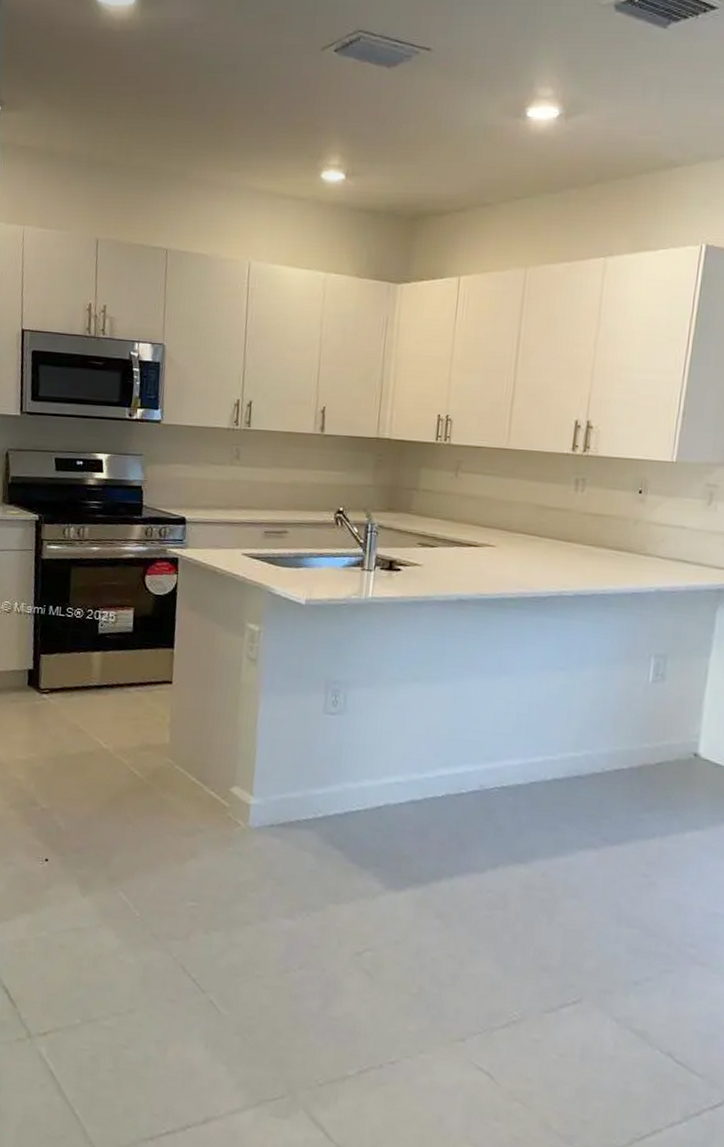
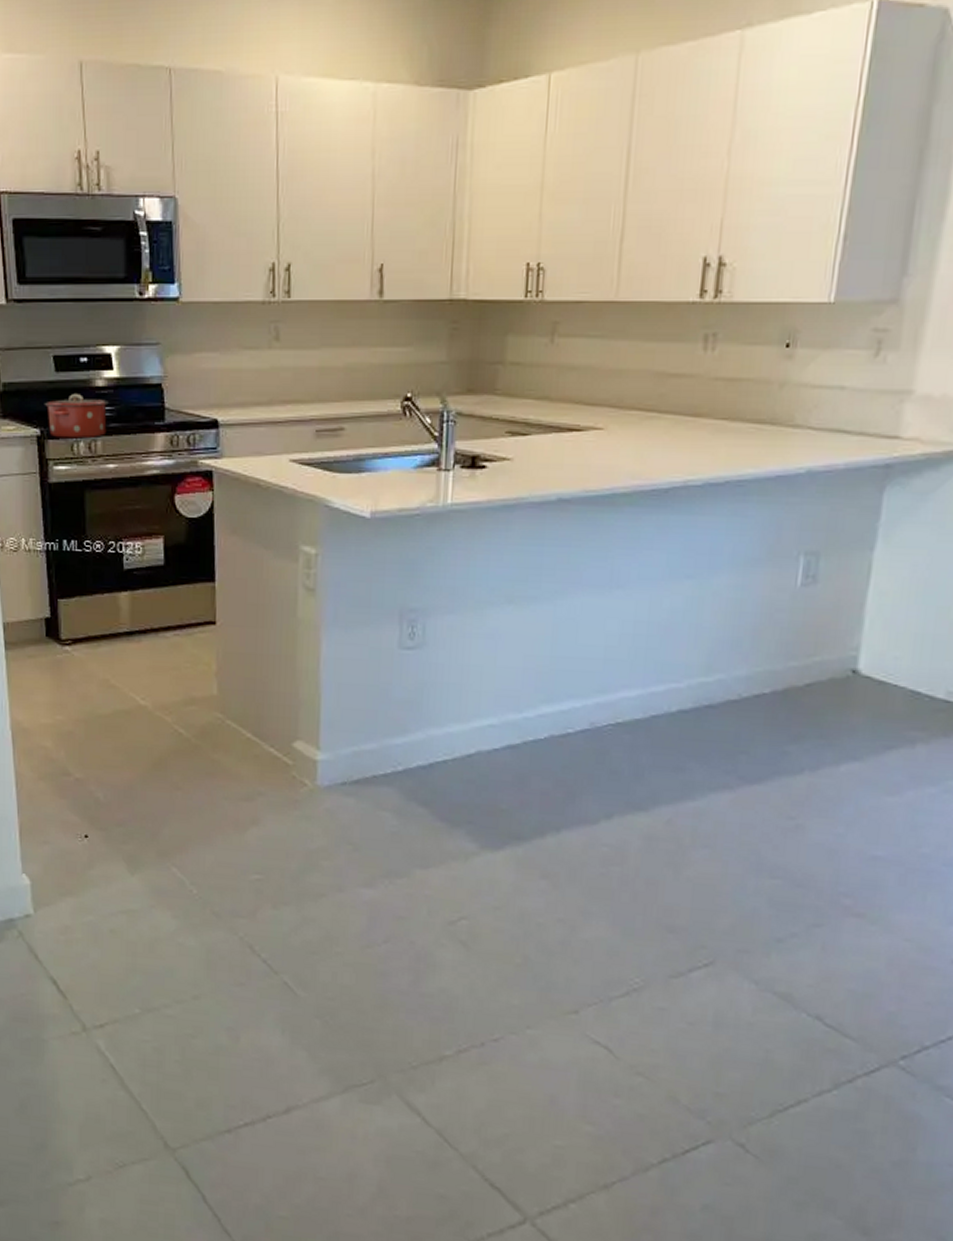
casserole: none [44,489,97,526] -> present [44,394,109,440]

